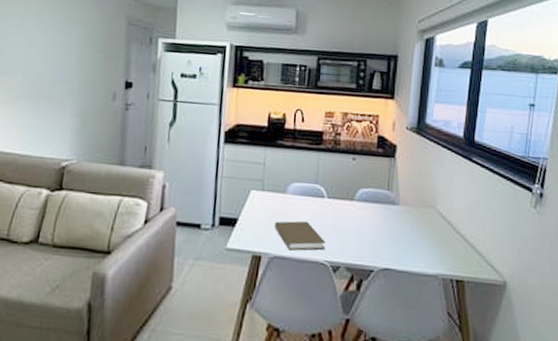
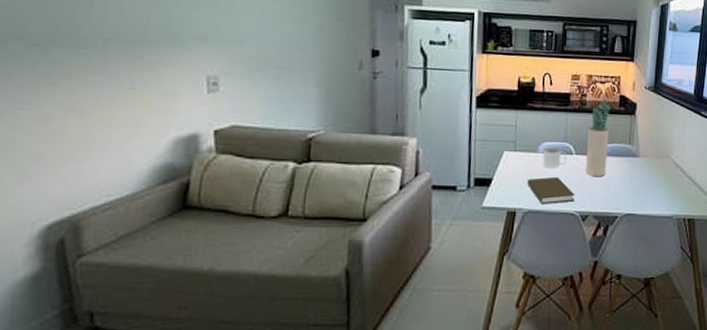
mug: none [291,188,317,214] -> present [543,147,566,170]
vase: none [338,134,367,225] -> present [586,95,610,177]

